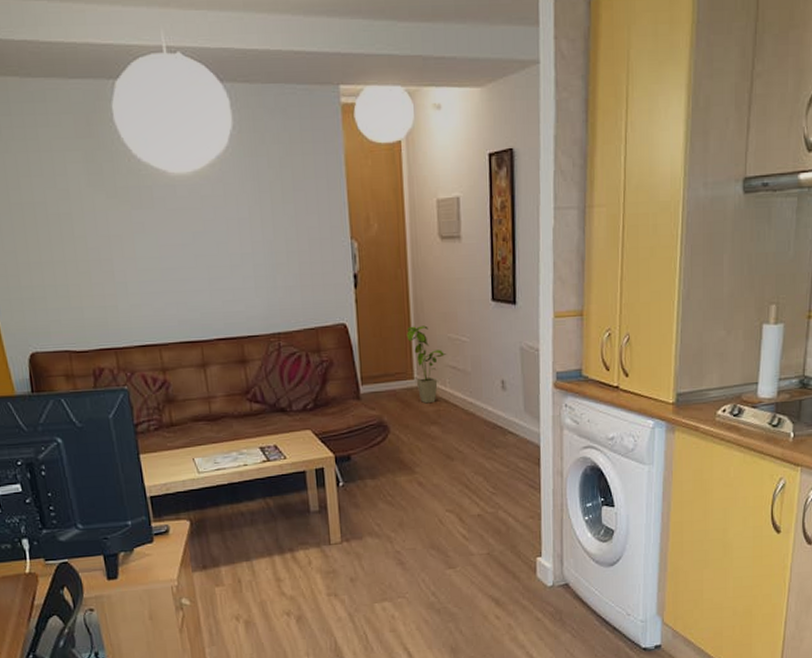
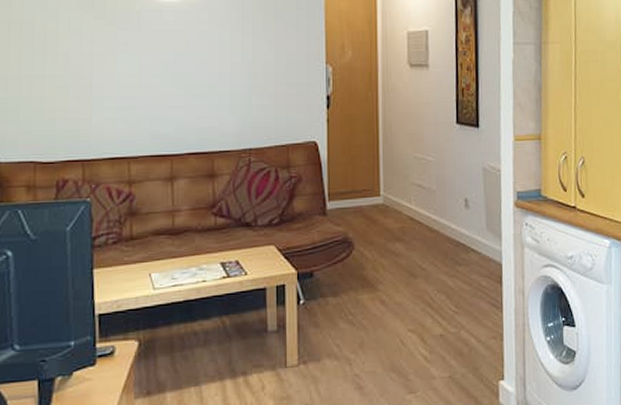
house plant: present [406,325,447,404] -> none [375,145,413,221]

